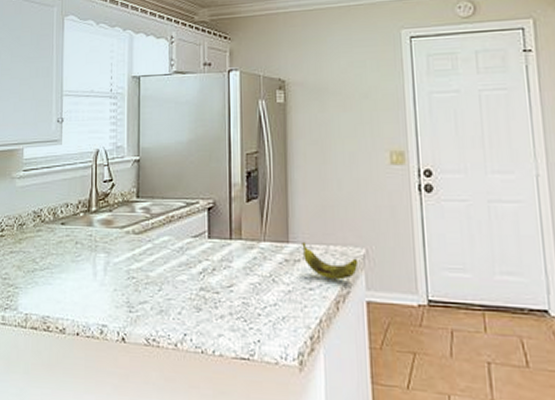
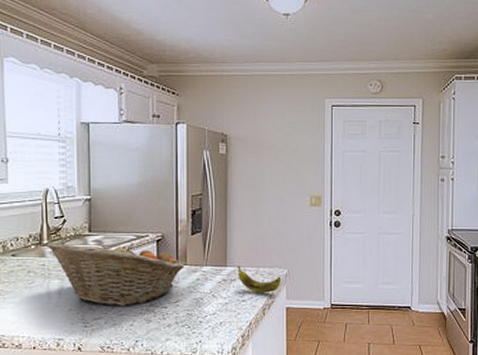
fruit basket: none [95,208,239,289] -> present [47,241,184,306]

